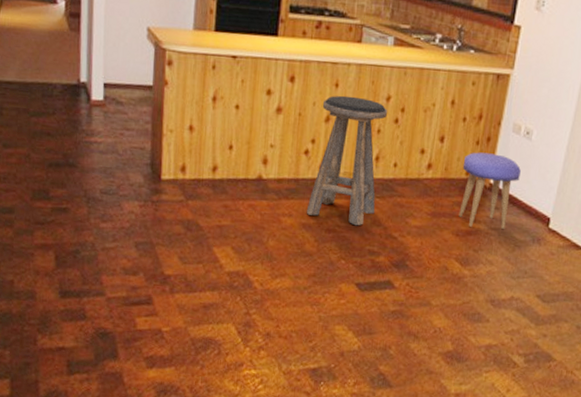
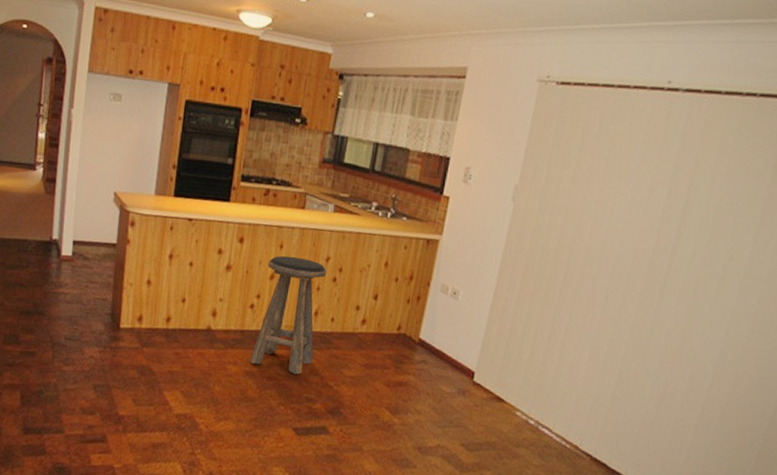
stool: present [459,152,521,229] -> none [390,309,448,381]

